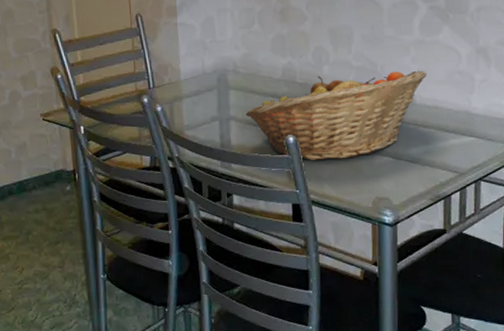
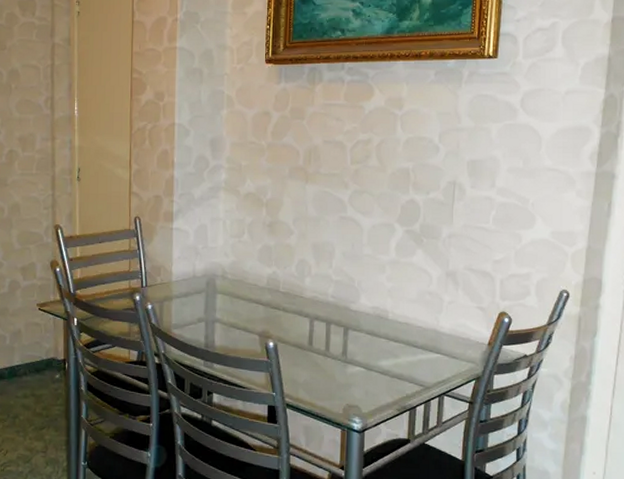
fruit basket: present [245,70,427,161] -> none [230,287,400,367]

